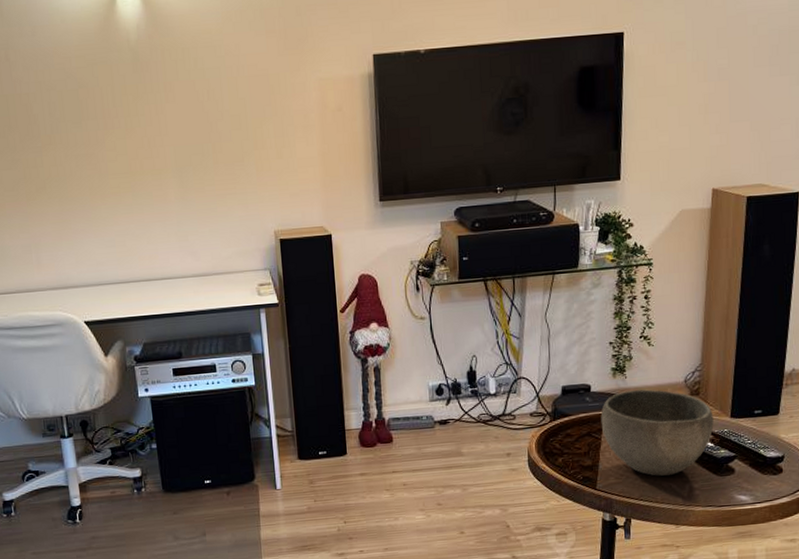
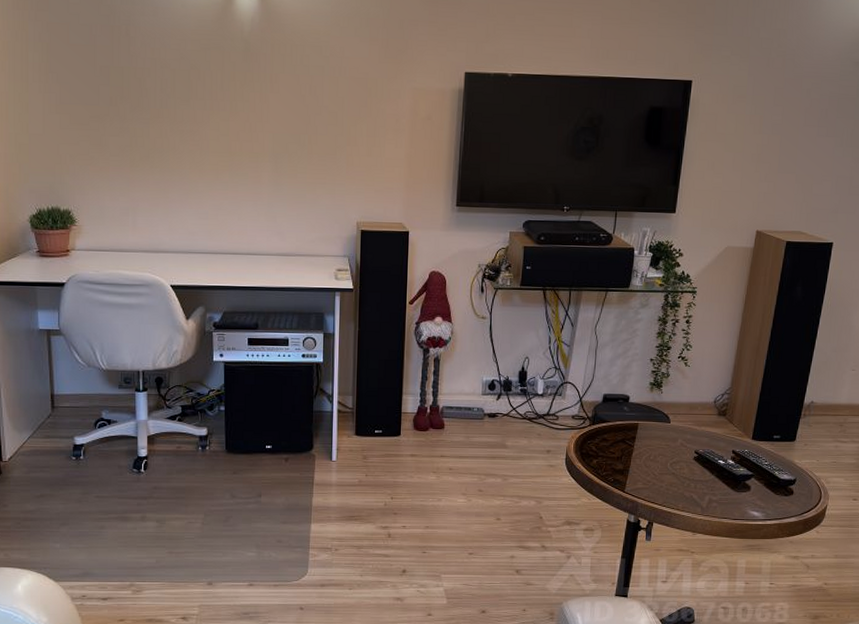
bowl: present [601,389,714,476] -> none [635,404,737,486]

